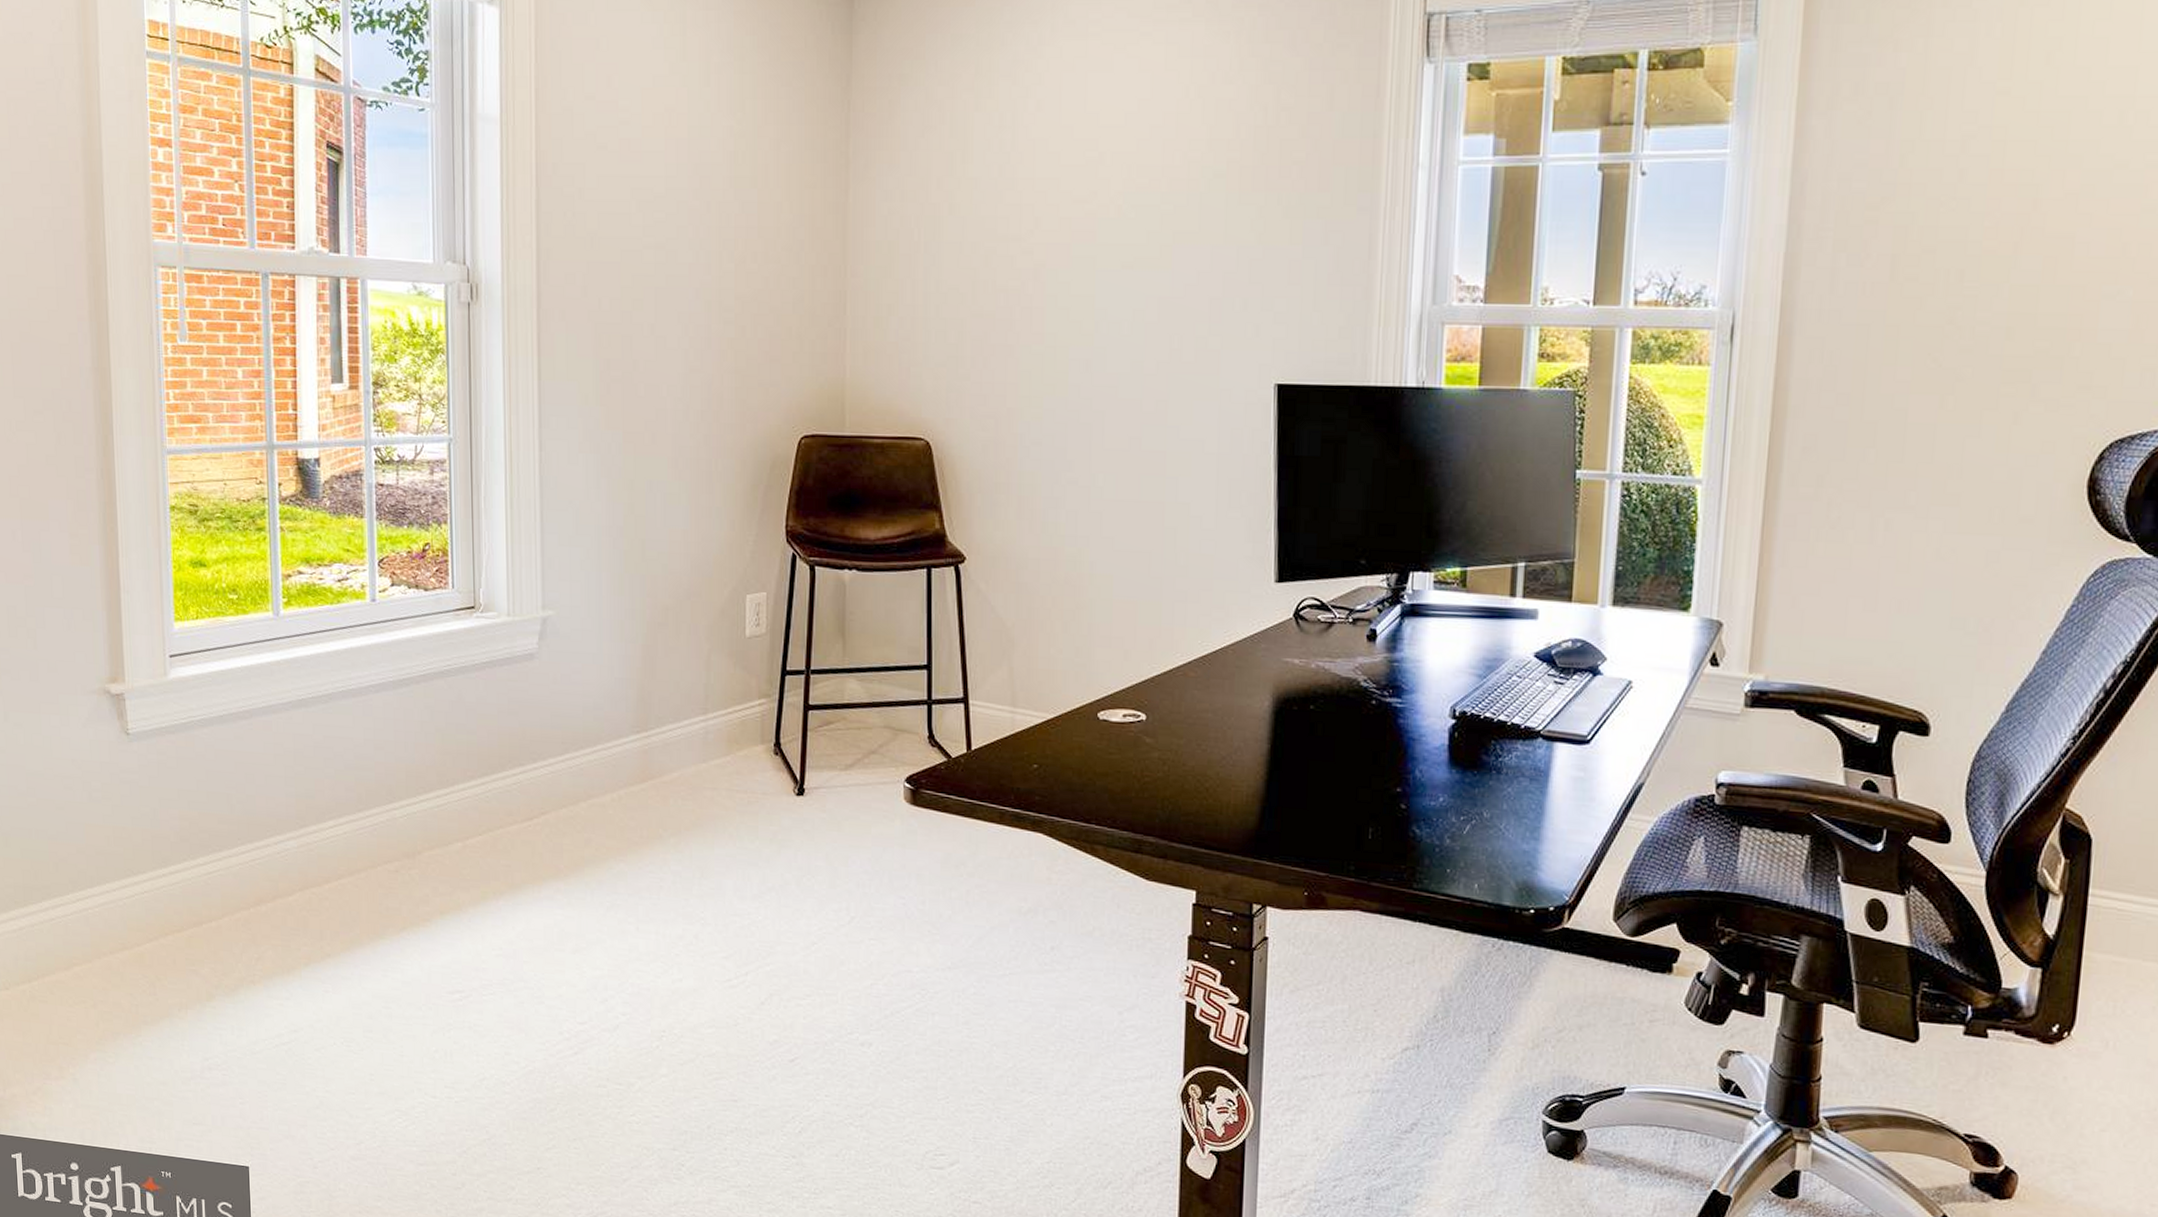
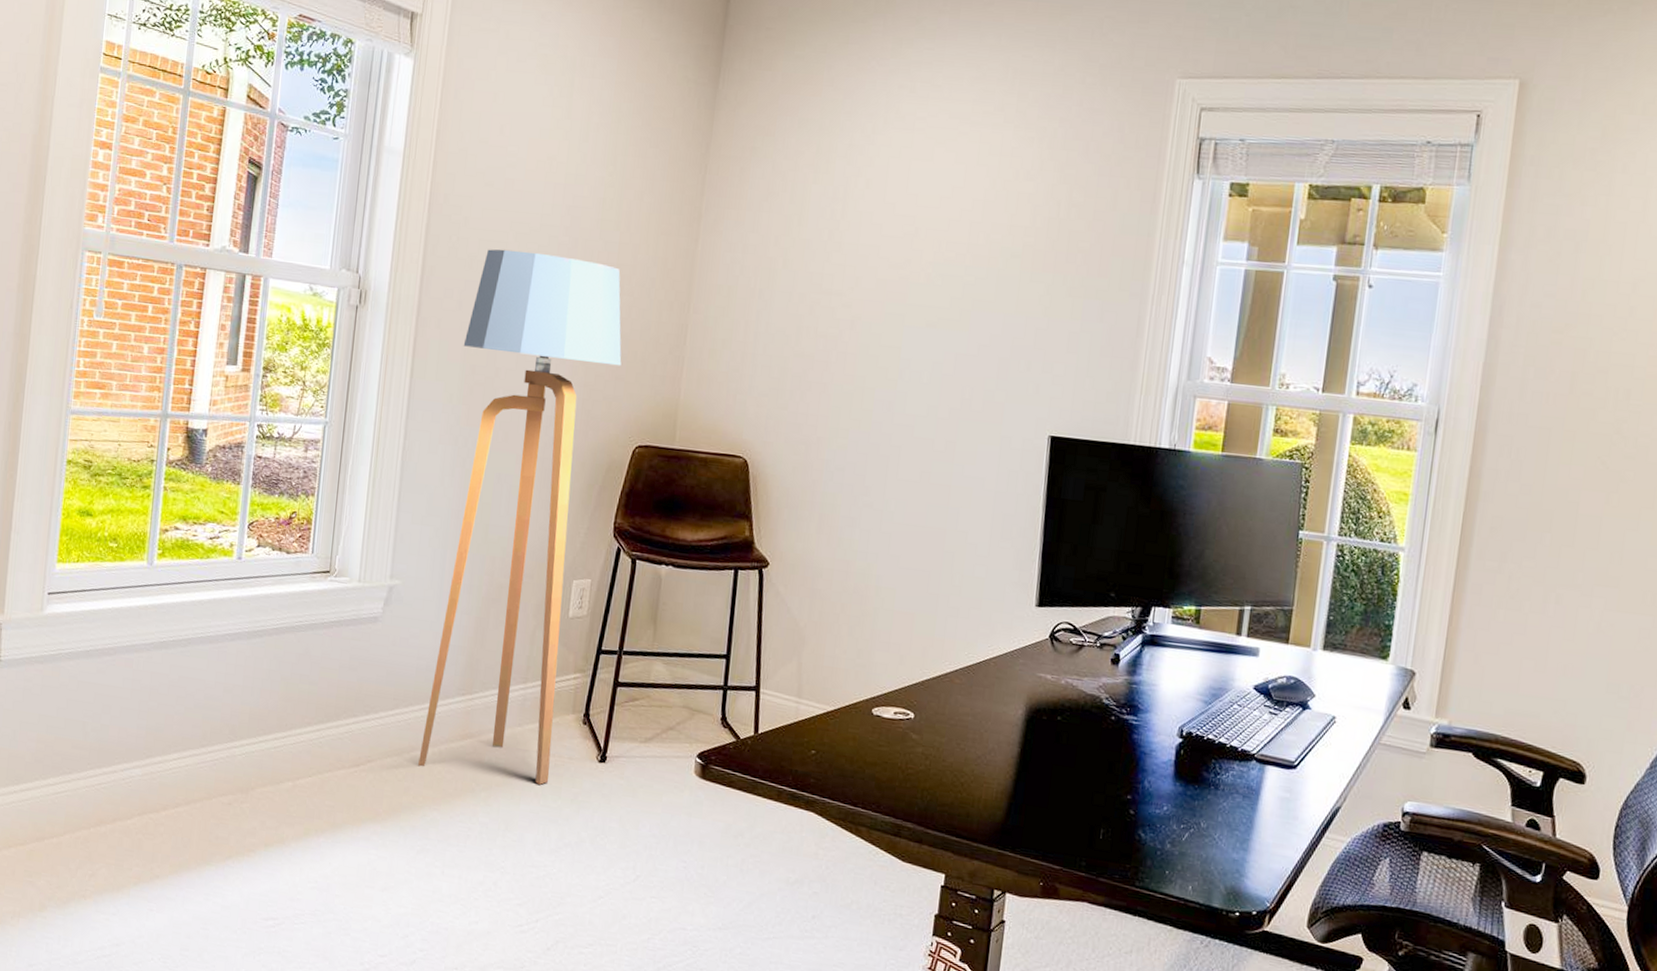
floor lamp: none [593,222,775,825] -> present [418,249,622,785]

